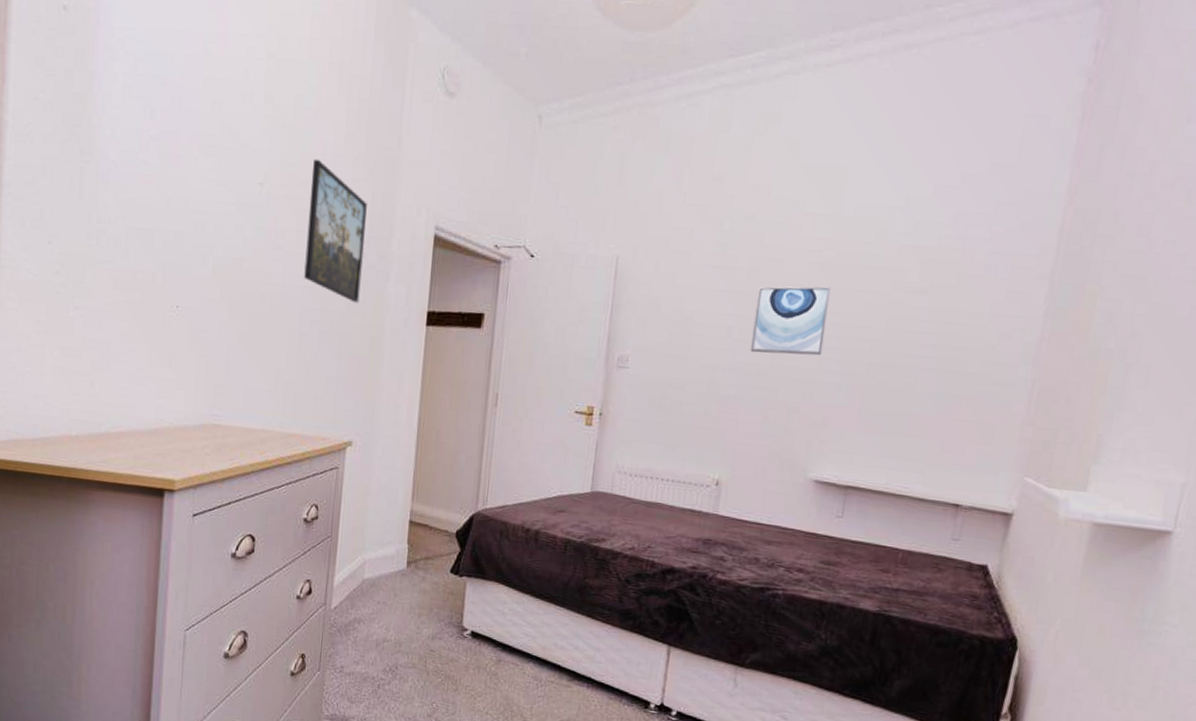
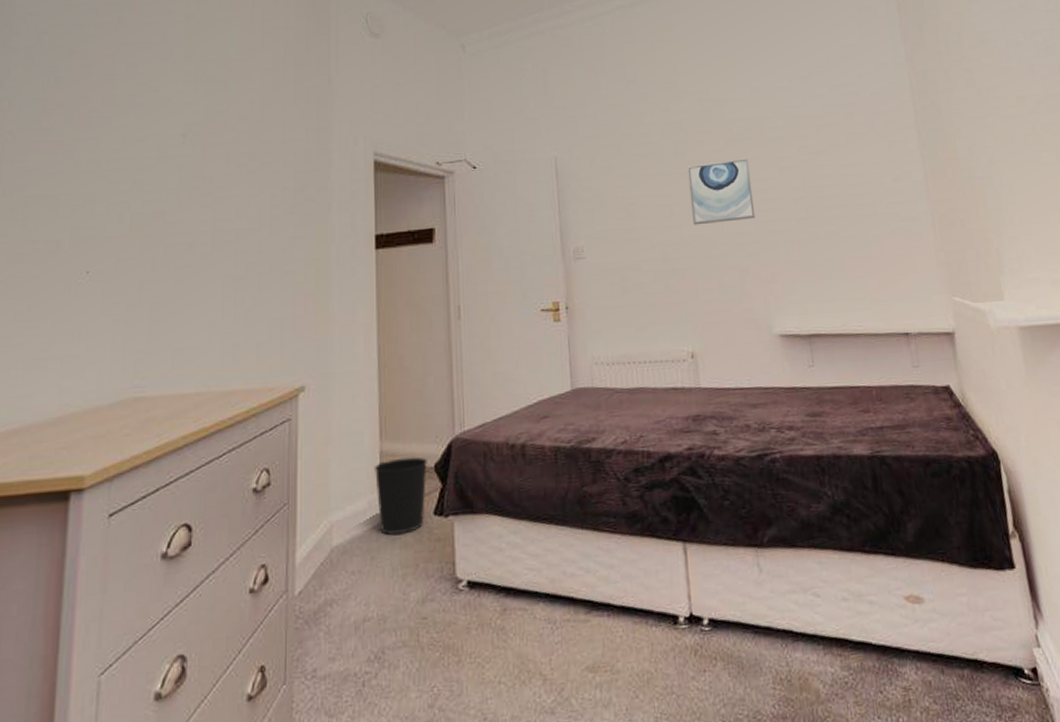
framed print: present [304,158,367,303] -> none [237,104,301,238]
wastebasket: none [404,519,450,582] -> present [373,456,427,535]

